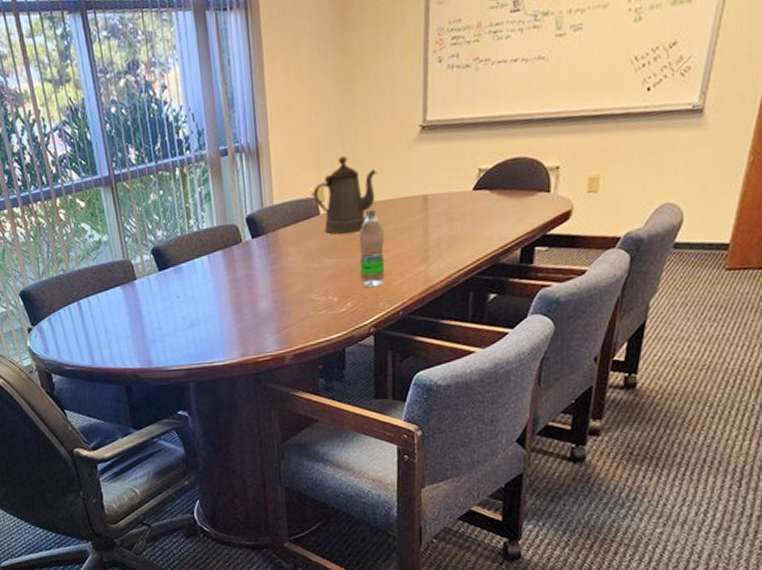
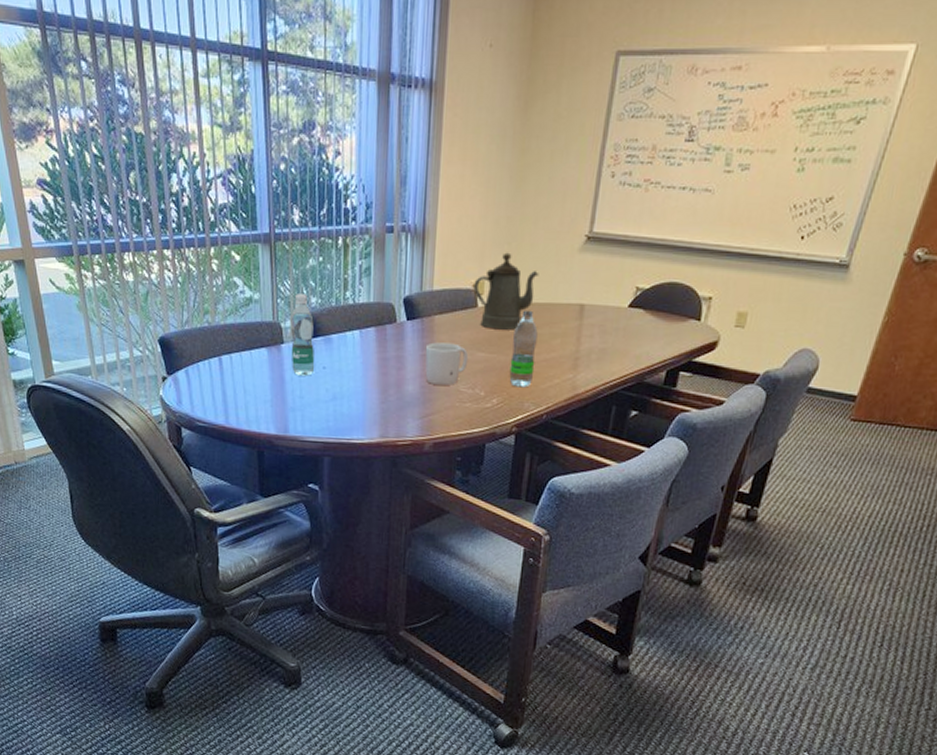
bottle: none [139,228,169,308] -> present [290,294,315,376]
mug: none [273,254,318,298] -> present [425,342,469,386]

